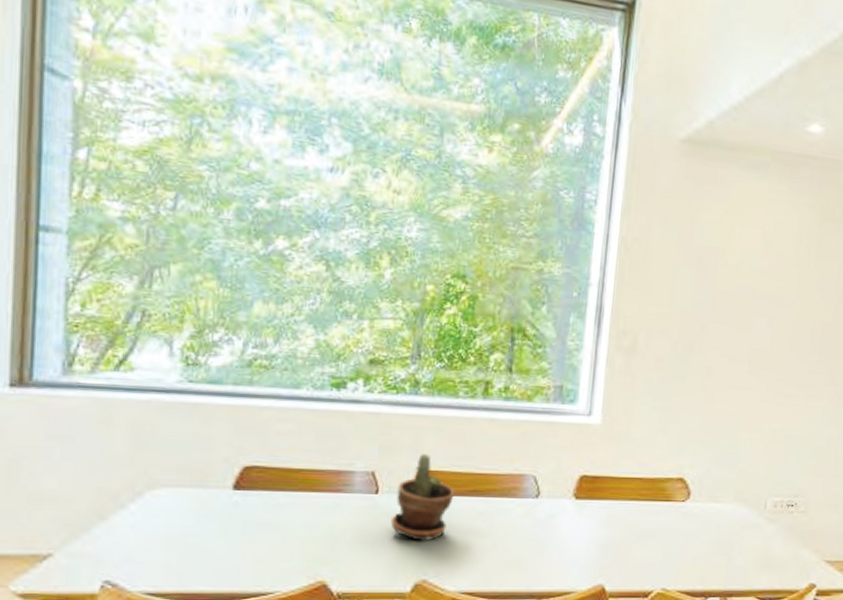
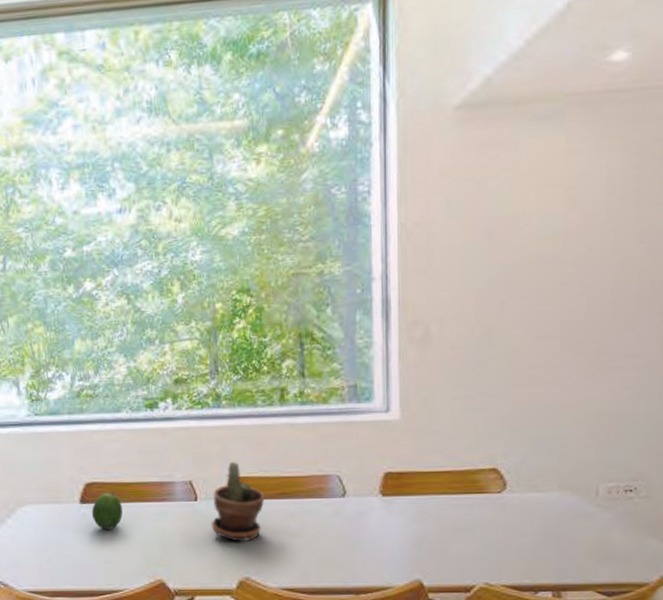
fruit: none [247,477,288,523] -> present [92,490,123,530]

